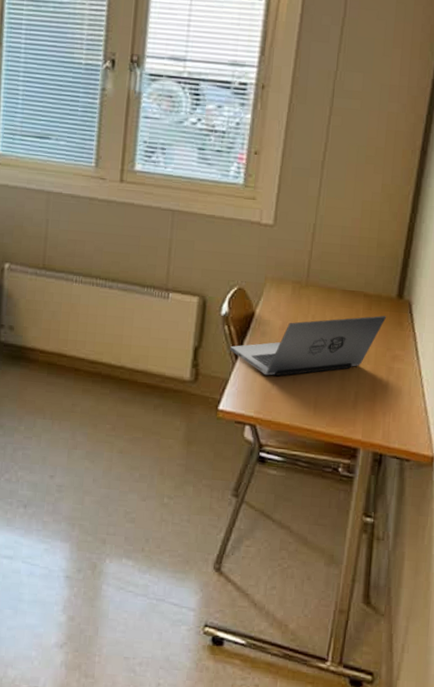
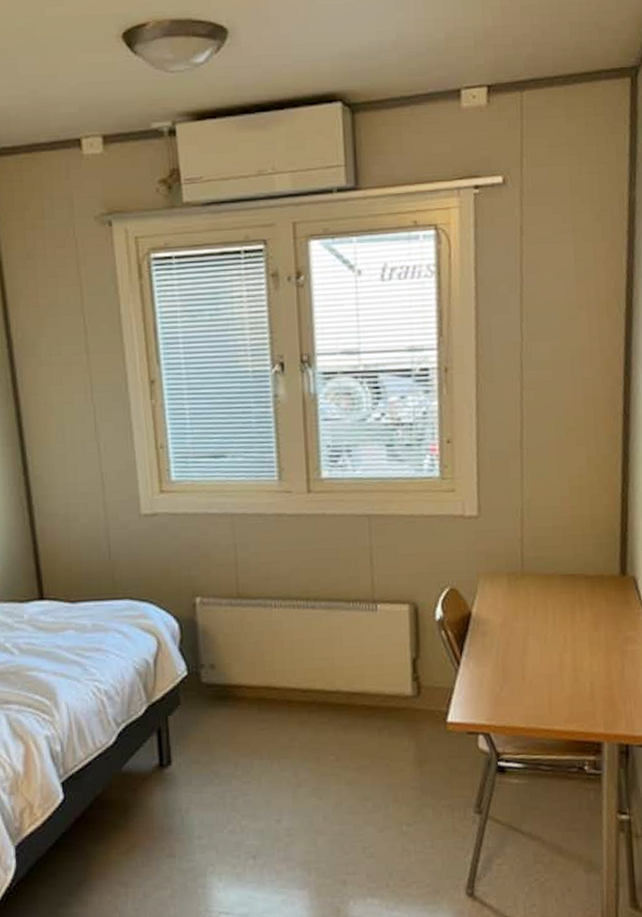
laptop: present [229,315,387,376] -> none [450,596,613,679]

